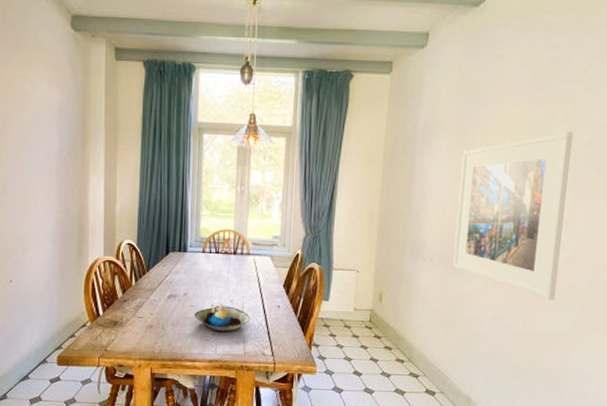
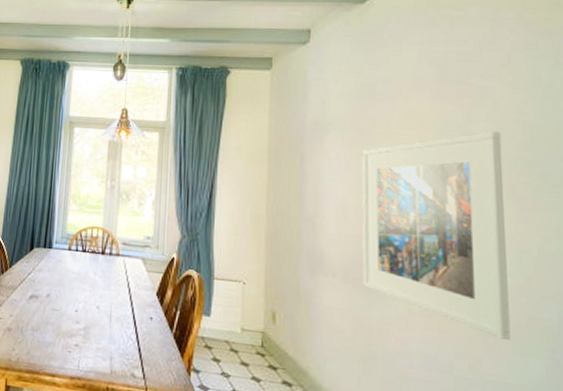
decorative bowl: present [194,303,251,332] -> none [56,309,119,344]

